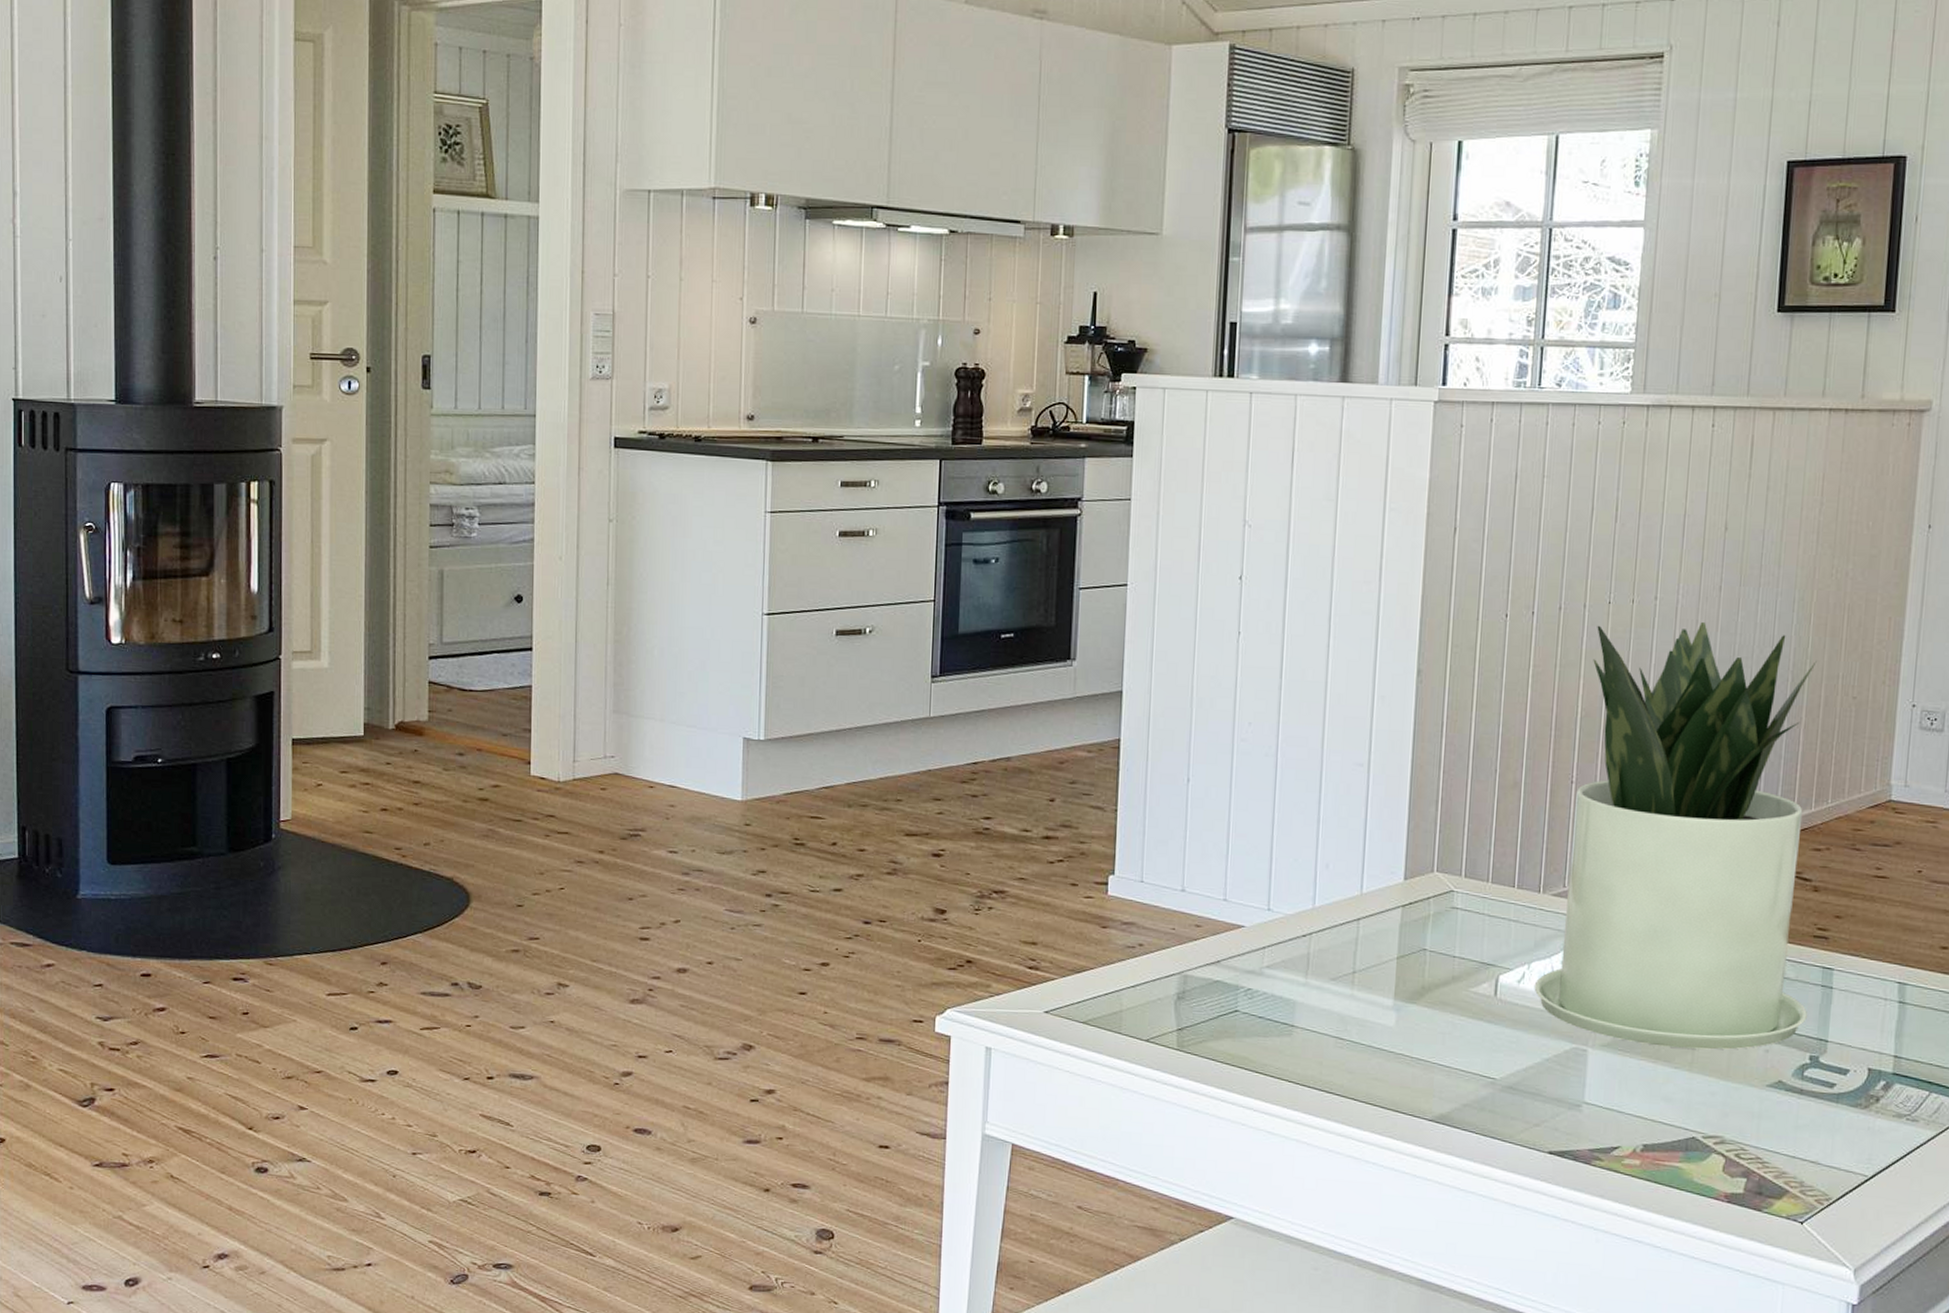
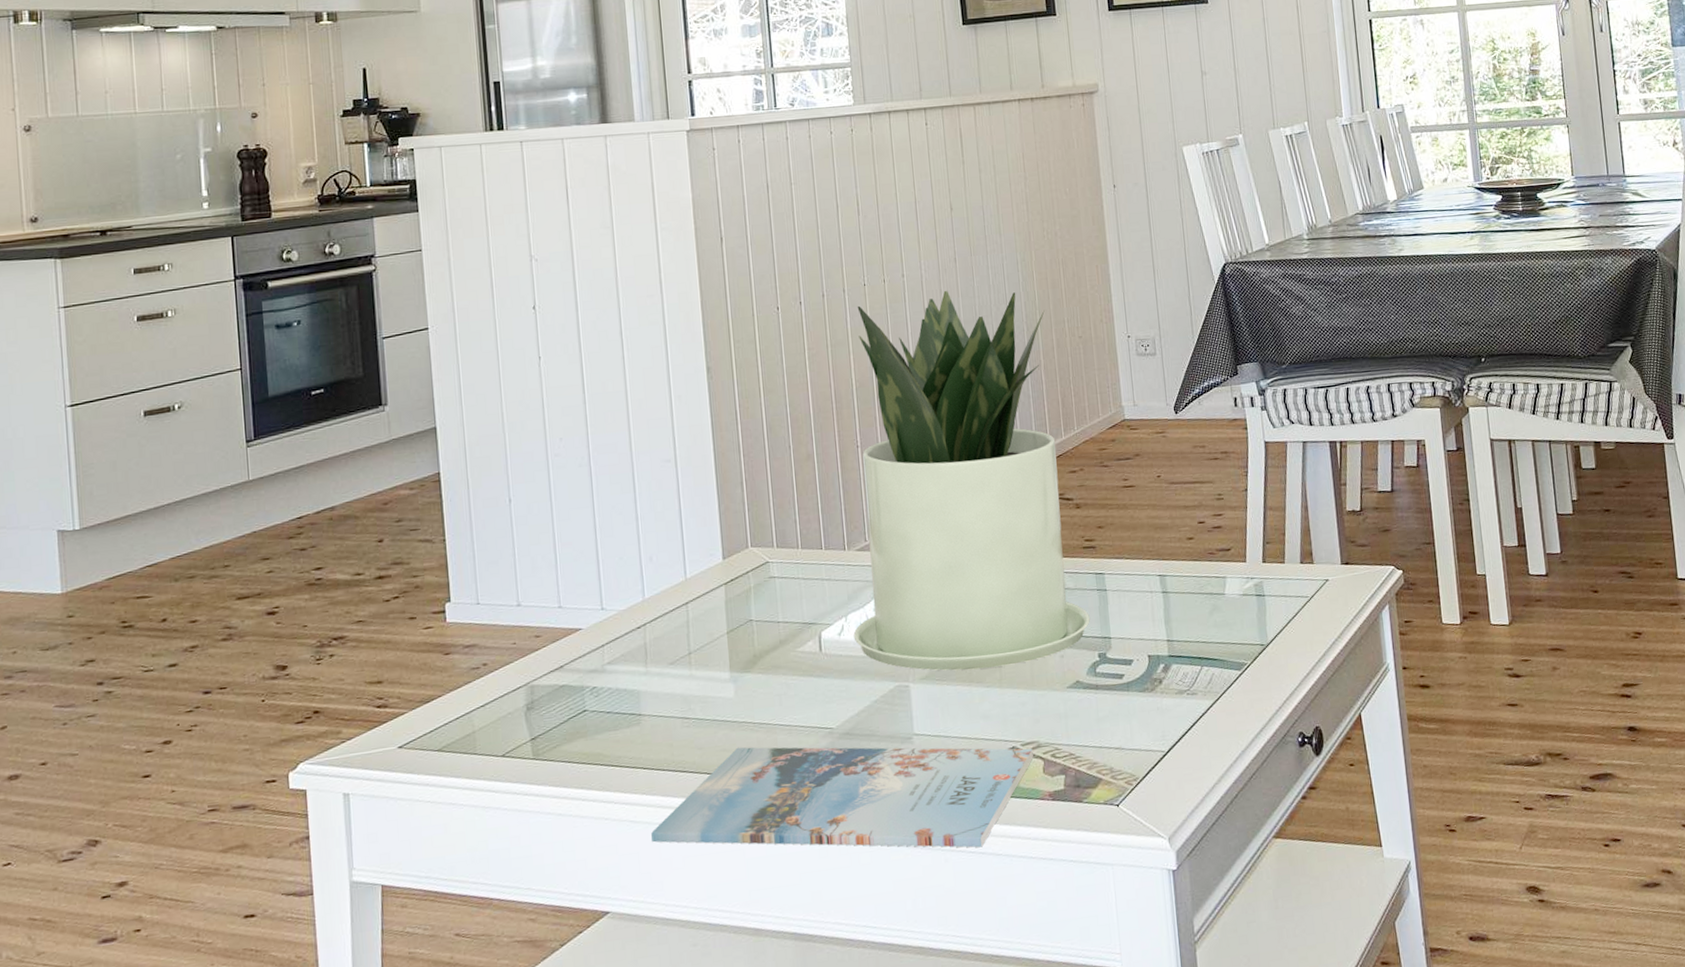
magazine: none [1287,1079,1715,1236] -> present [651,747,1034,848]

